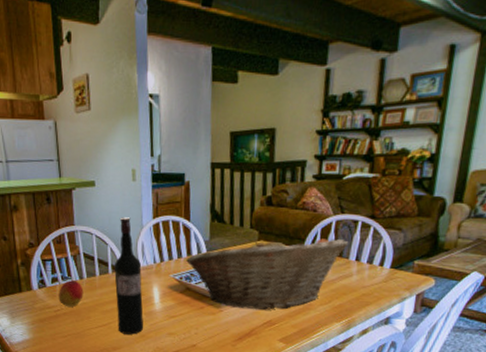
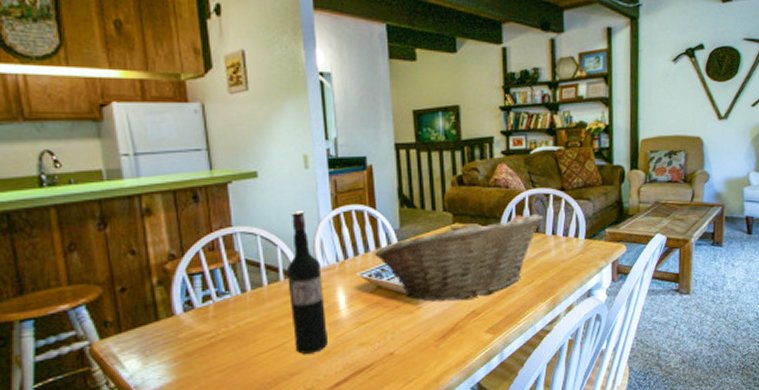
peach: present [59,280,84,307] -> none [213,295,247,330]

